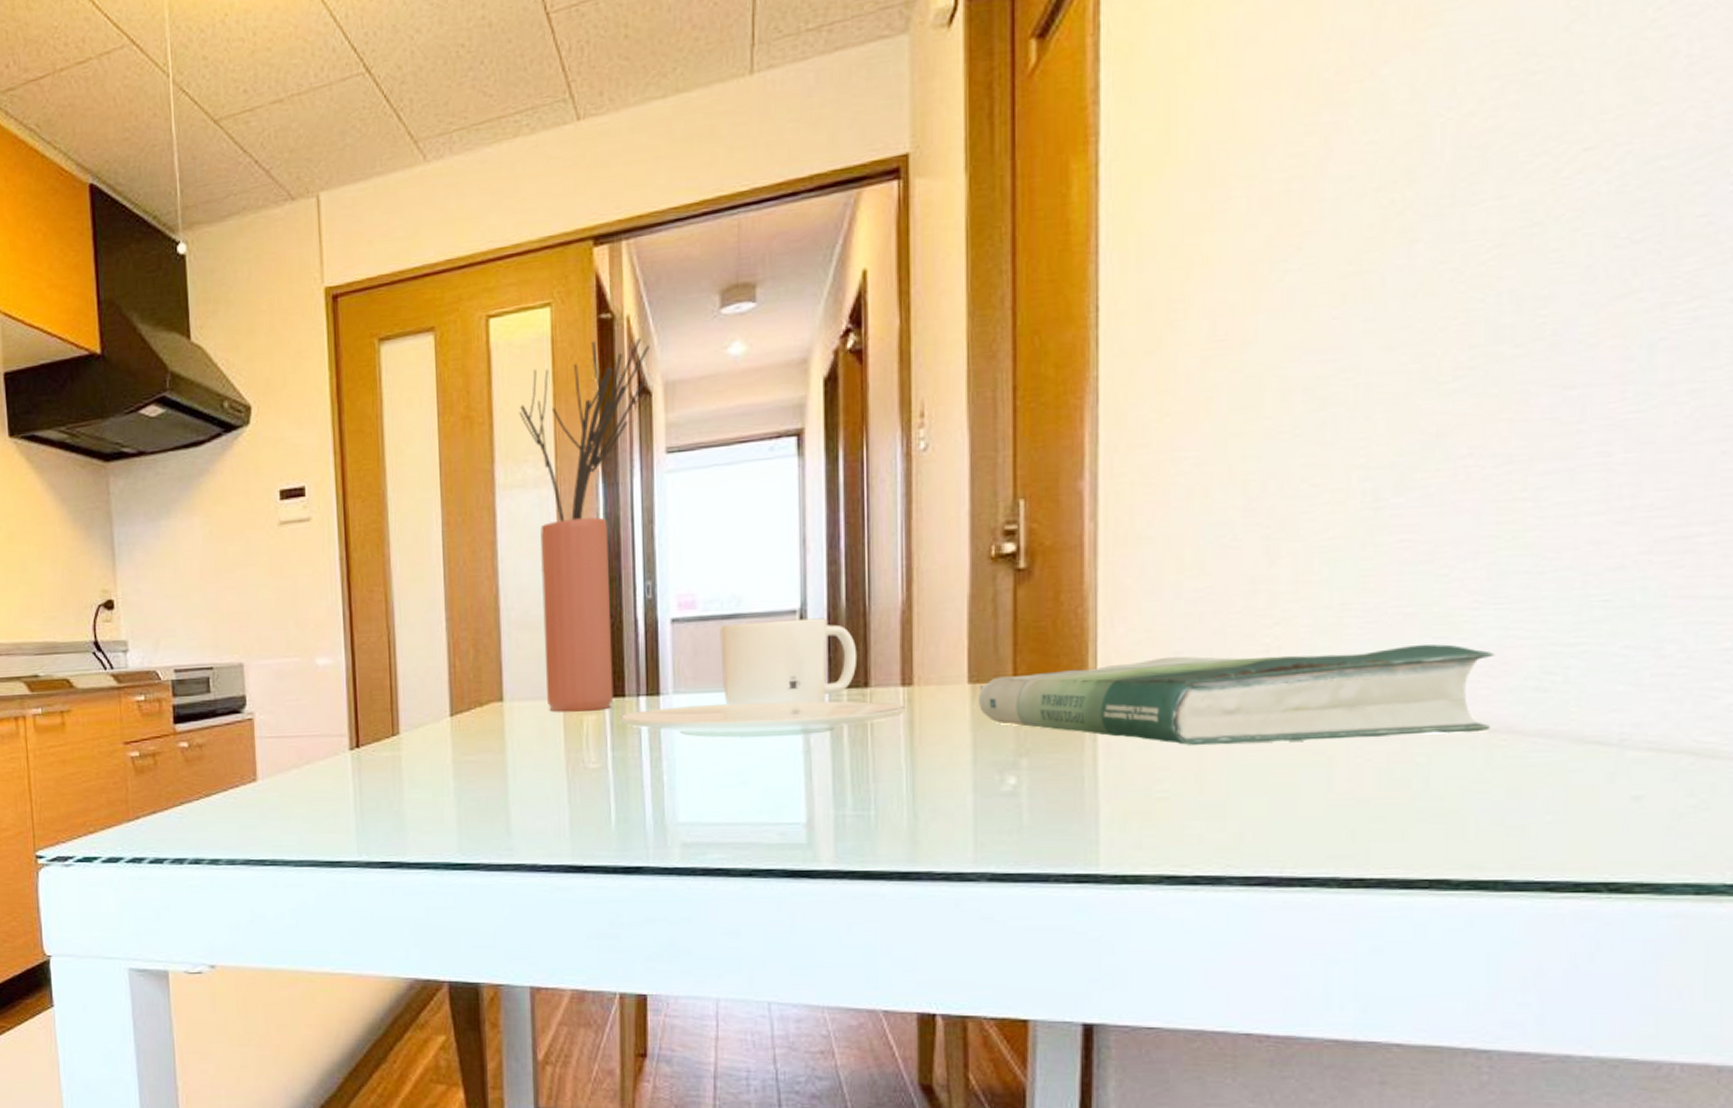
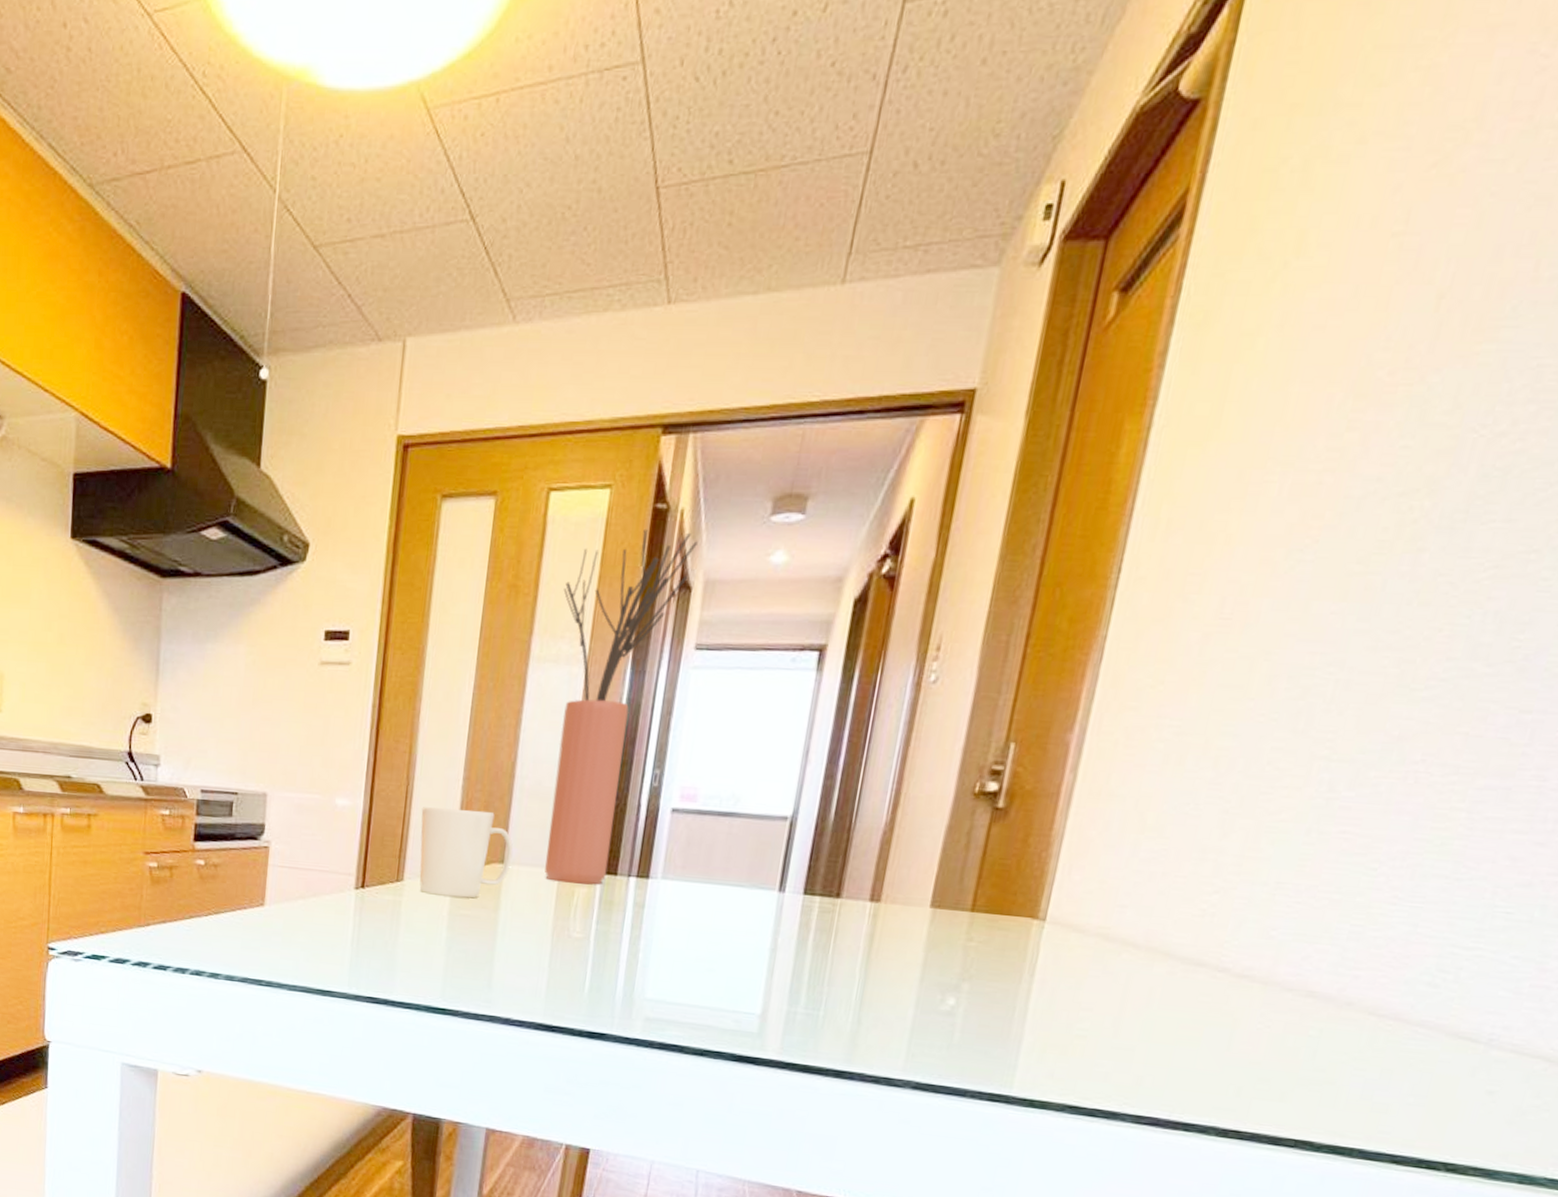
mug: none [407,649,511,745] -> present [419,807,513,899]
plate: present [620,700,907,738] -> none [609,890,871,934]
mug: present [720,618,858,706] -> none [707,821,836,907]
book: present [979,644,1495,745] -> none [935,905,1401,1016]

